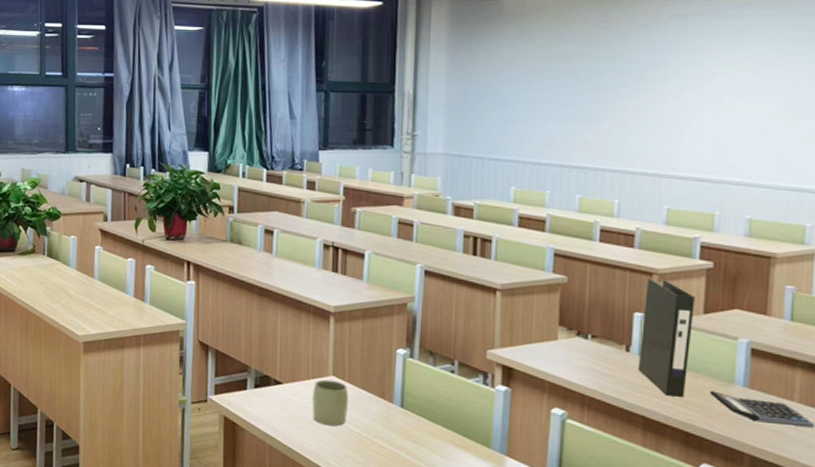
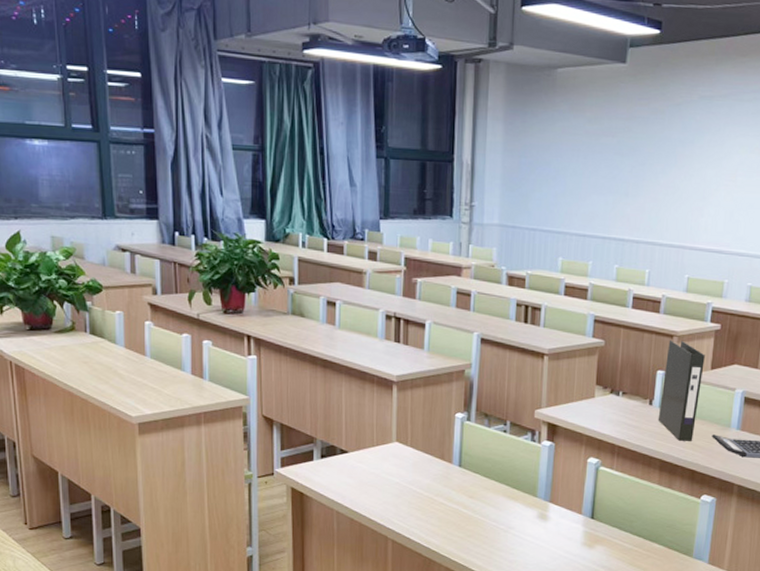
mug: present [312,379,348,426] -> none [377,446,411,488]

